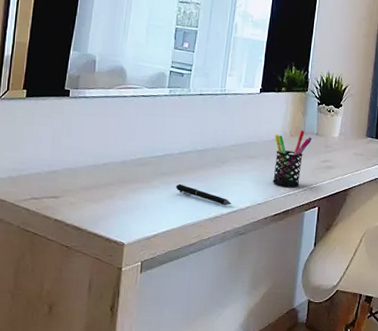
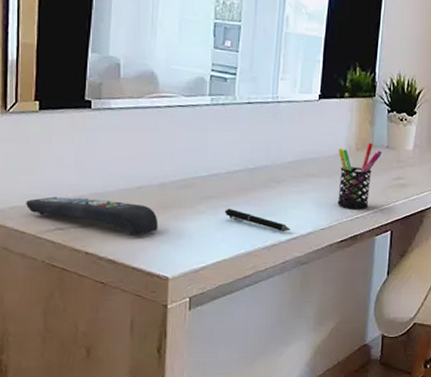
remote control: none [8,170,119,206] -> present [26,196,158,236]

